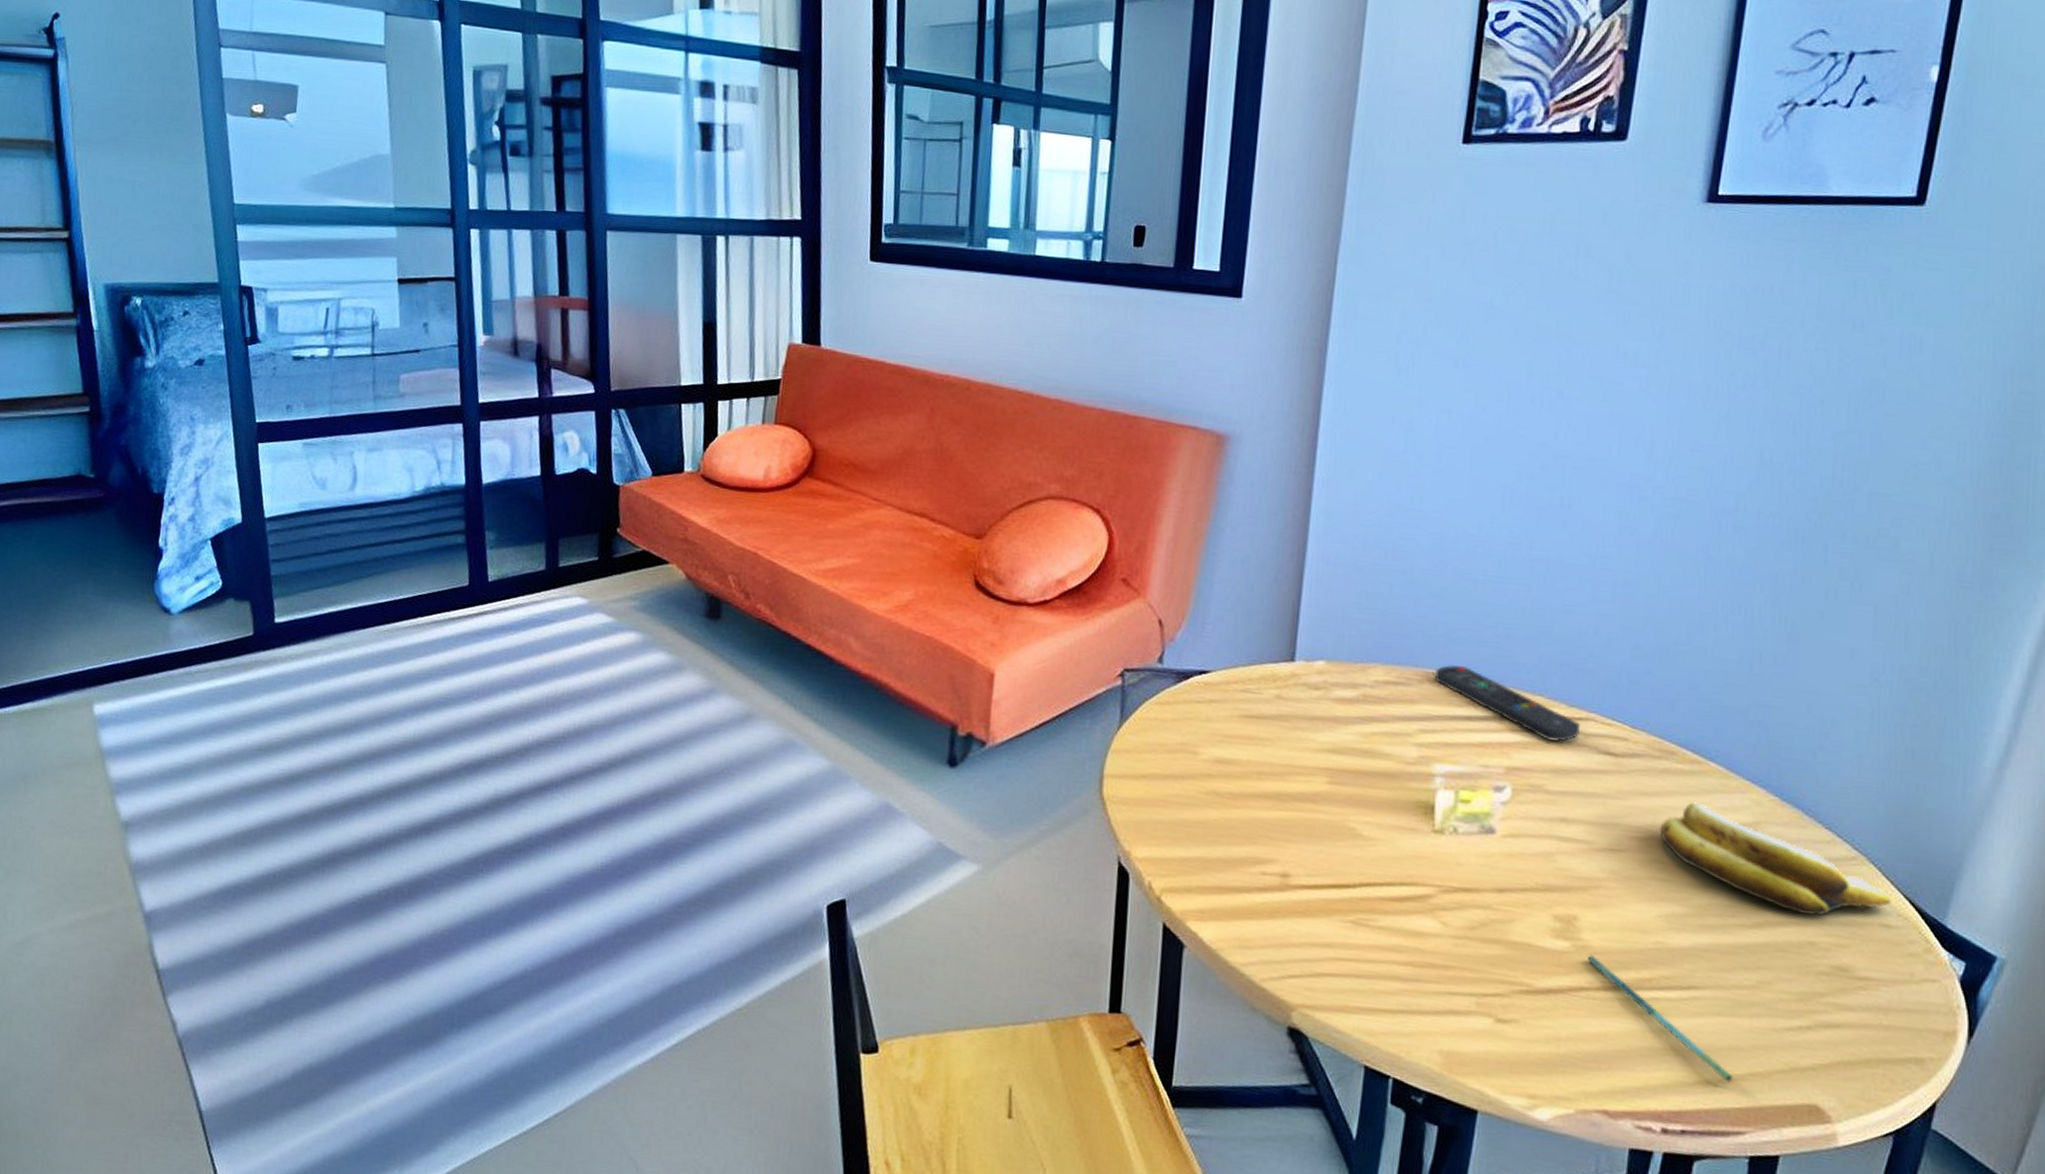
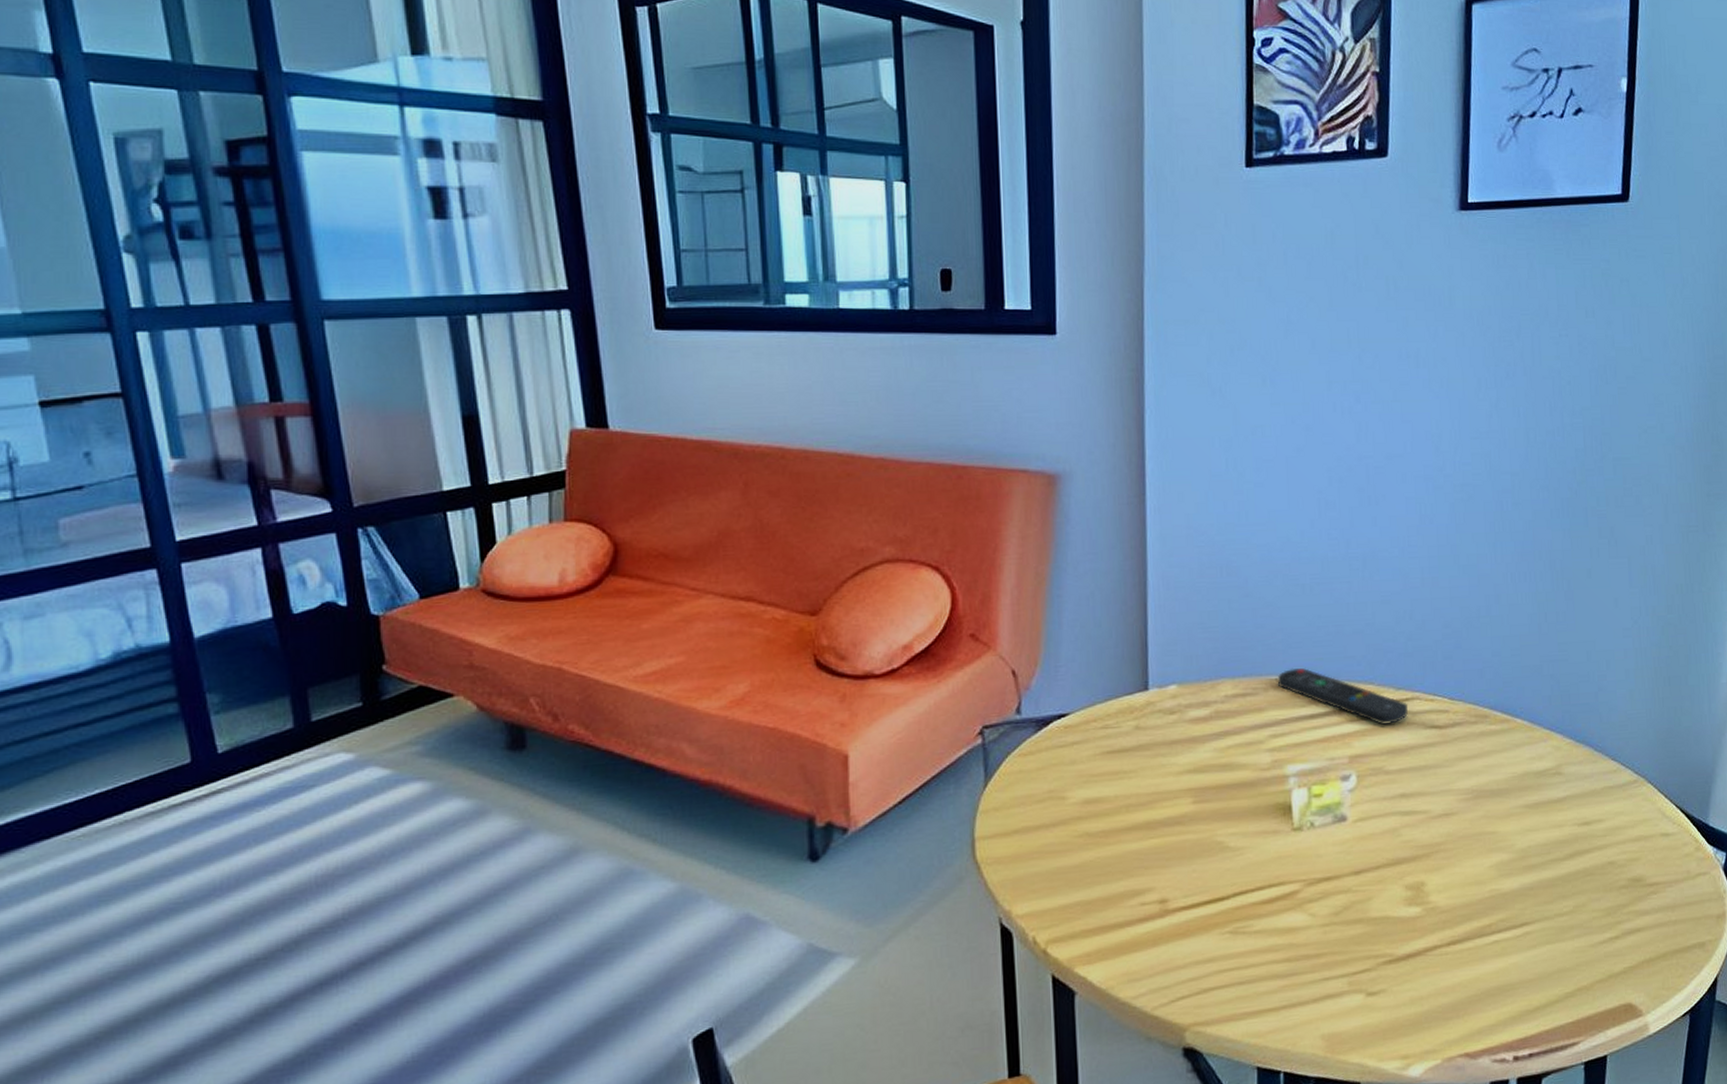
pen: present [1587,953,1733,1083] -> none [1437,913,1565,1002]
banana: present [1659,802,1893,916] -> none [1483,757,1668,839]

